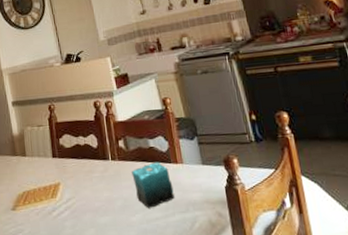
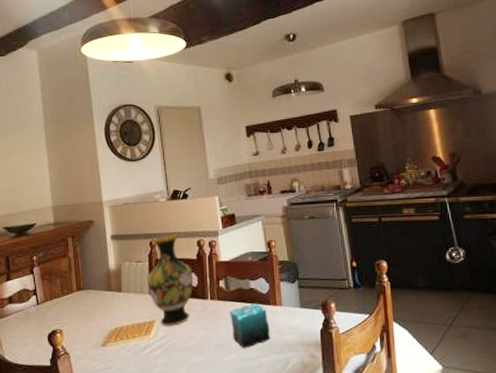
vase: none [49,96,93,188] -> present [147,234,193,326]

